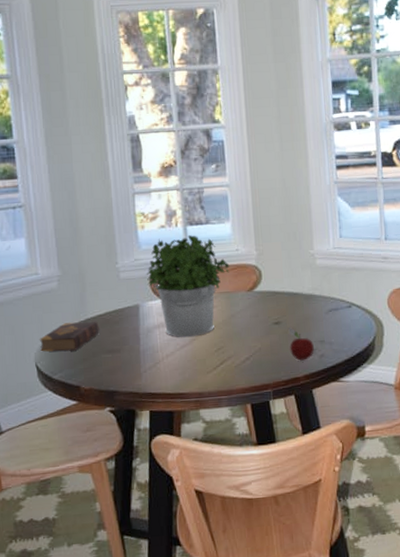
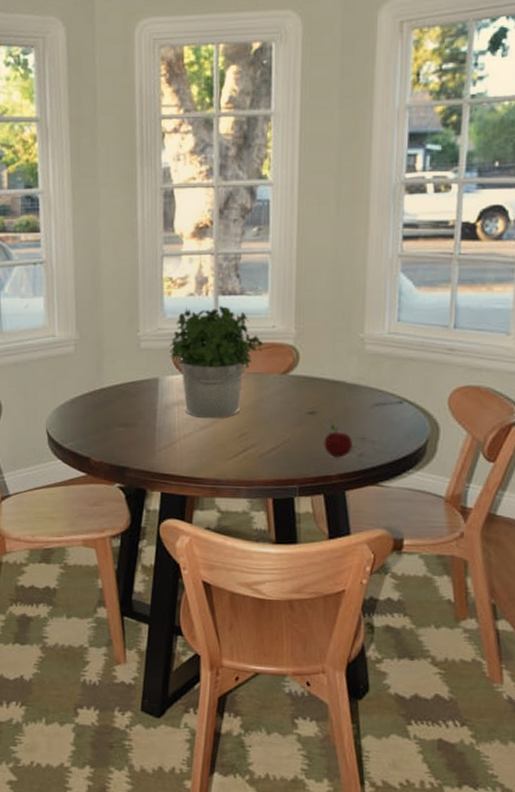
book: present [39,321,99,352] -> none [51,390,114,421]

